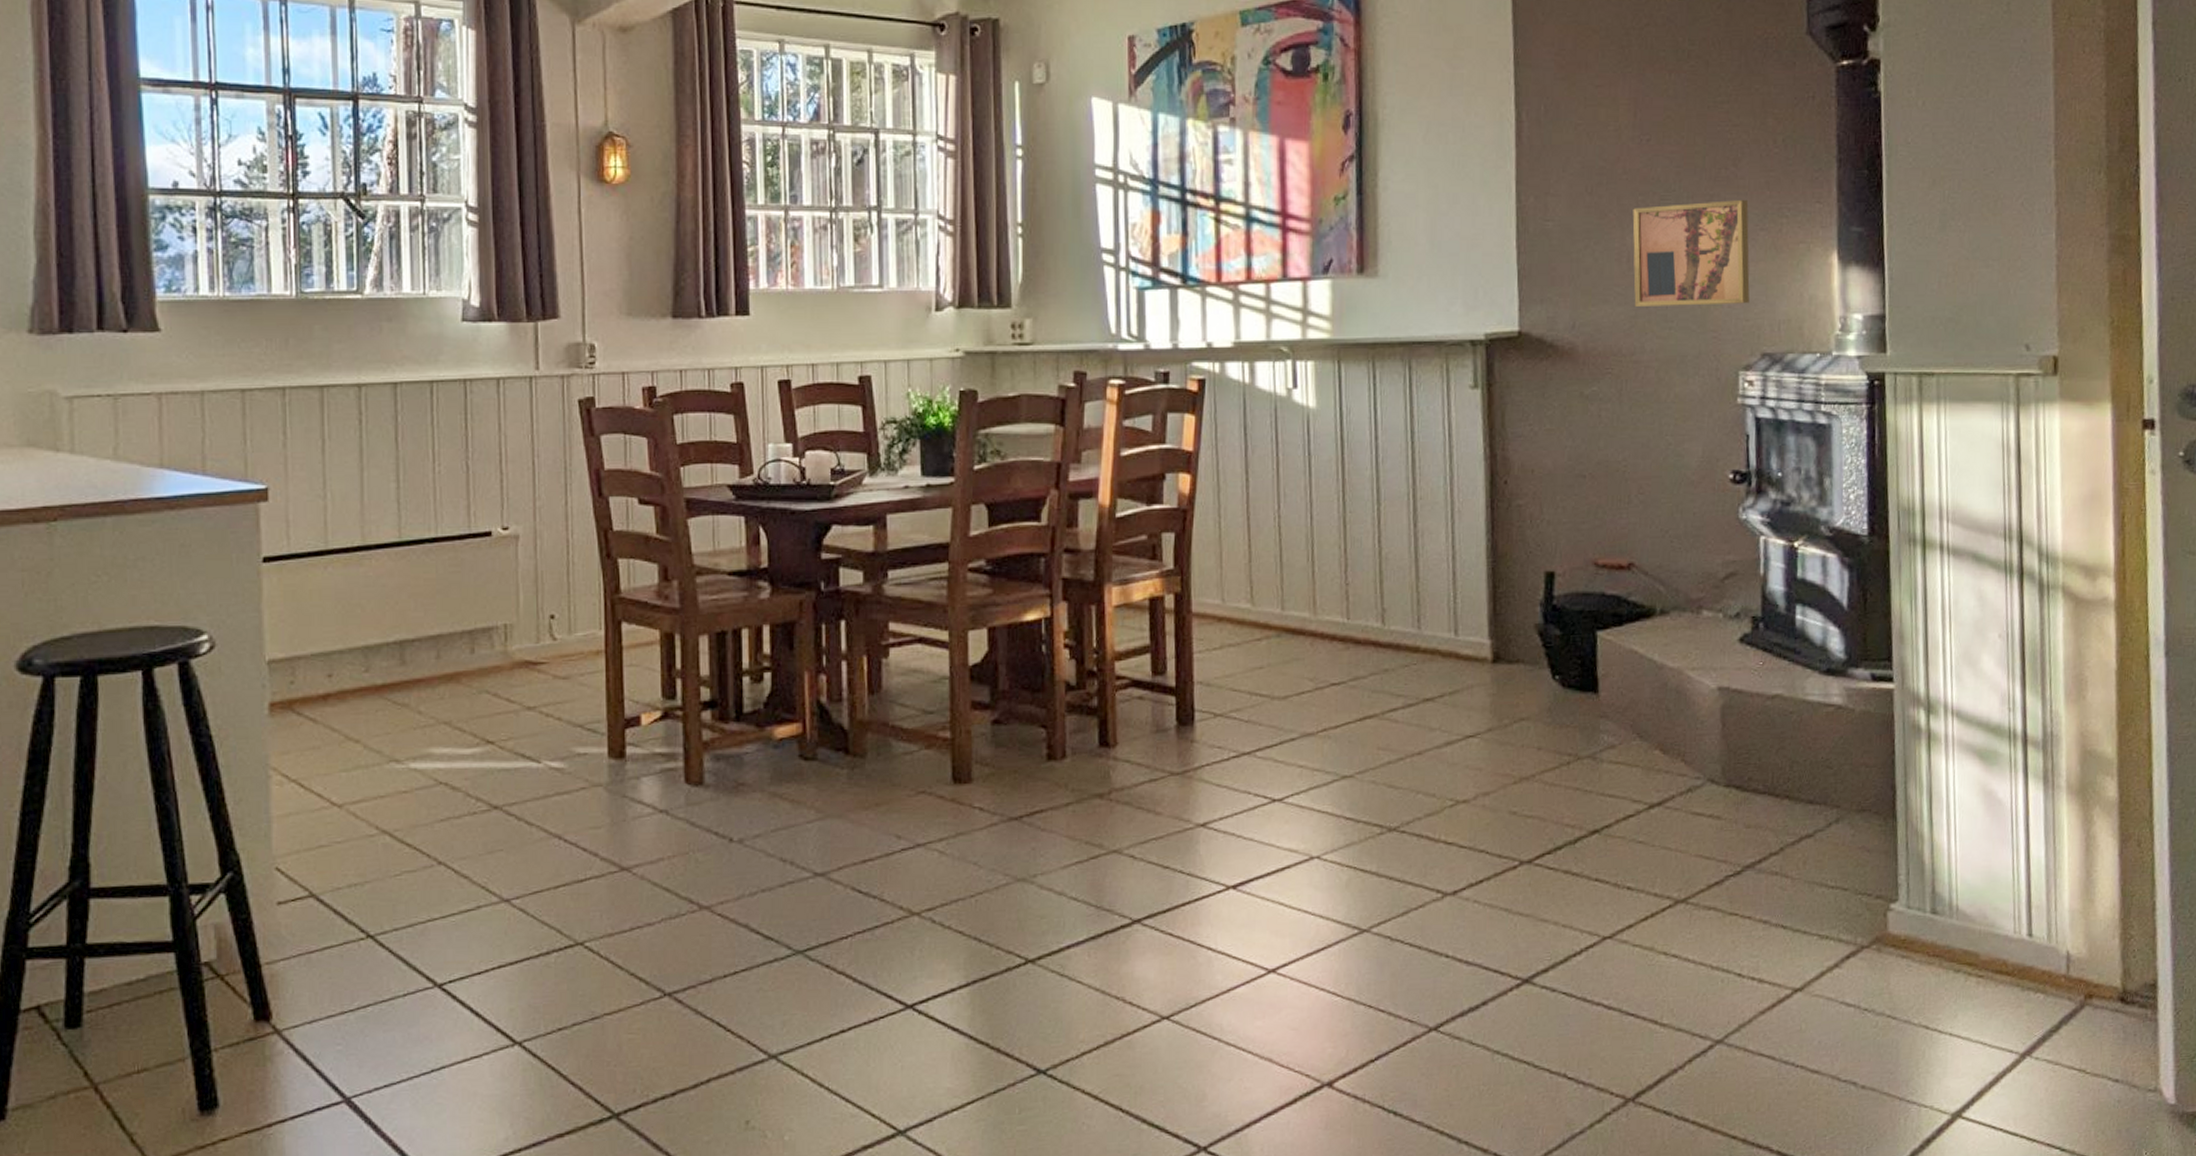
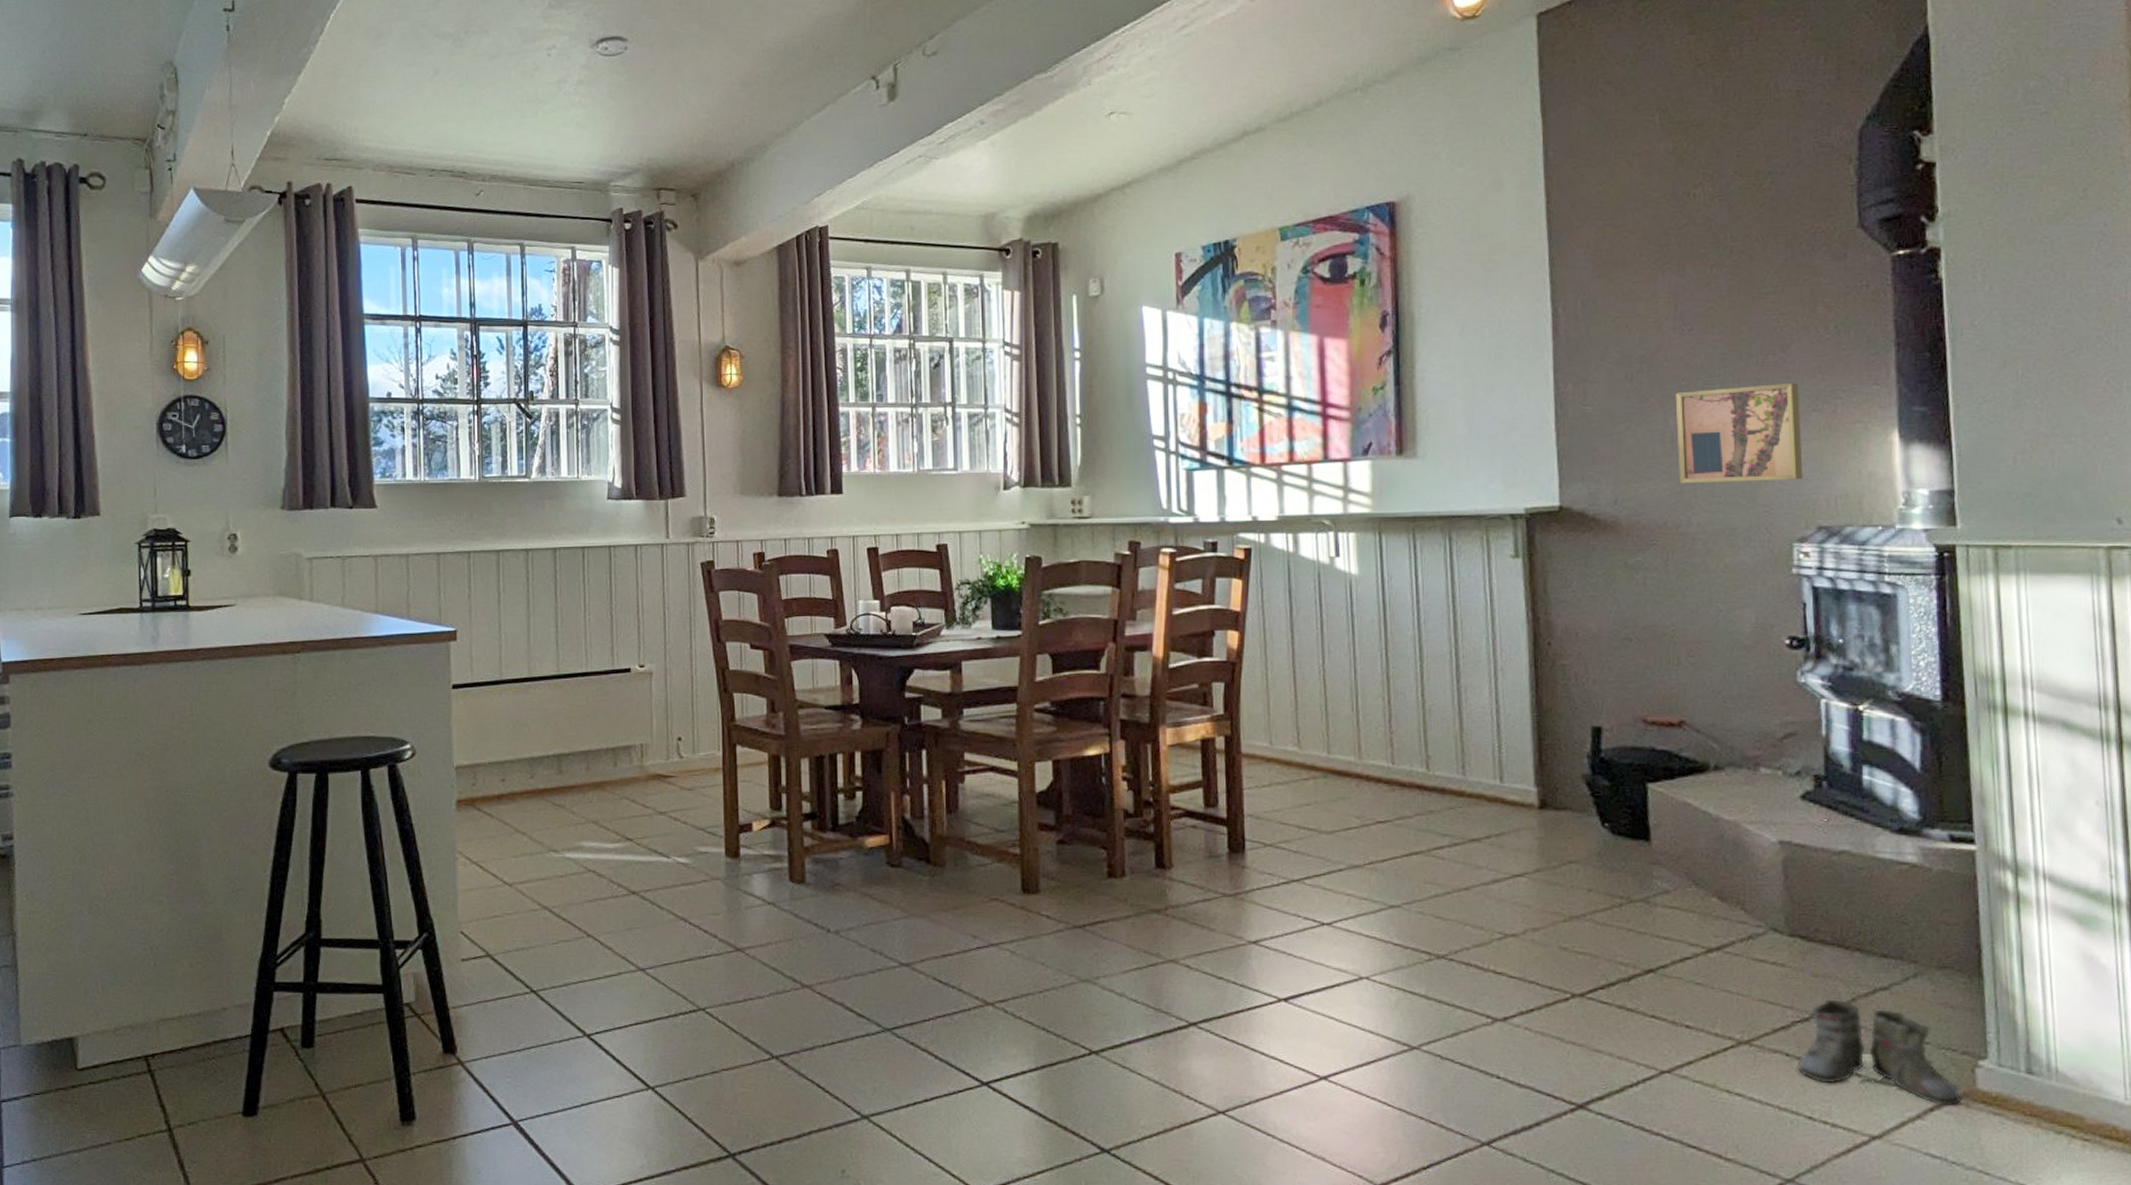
boots: none [1720,850,1875,953] -> present [1787,999,1962,1107]

